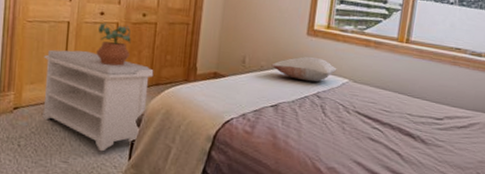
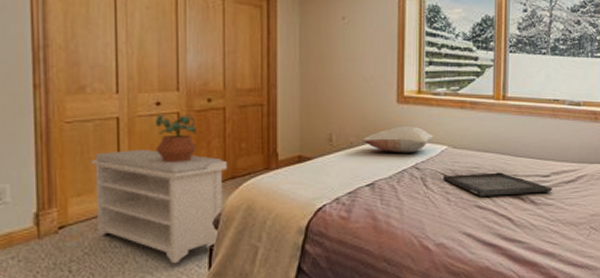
serving tray: none [341,106,444,135] -> present [443,172,553,197]

